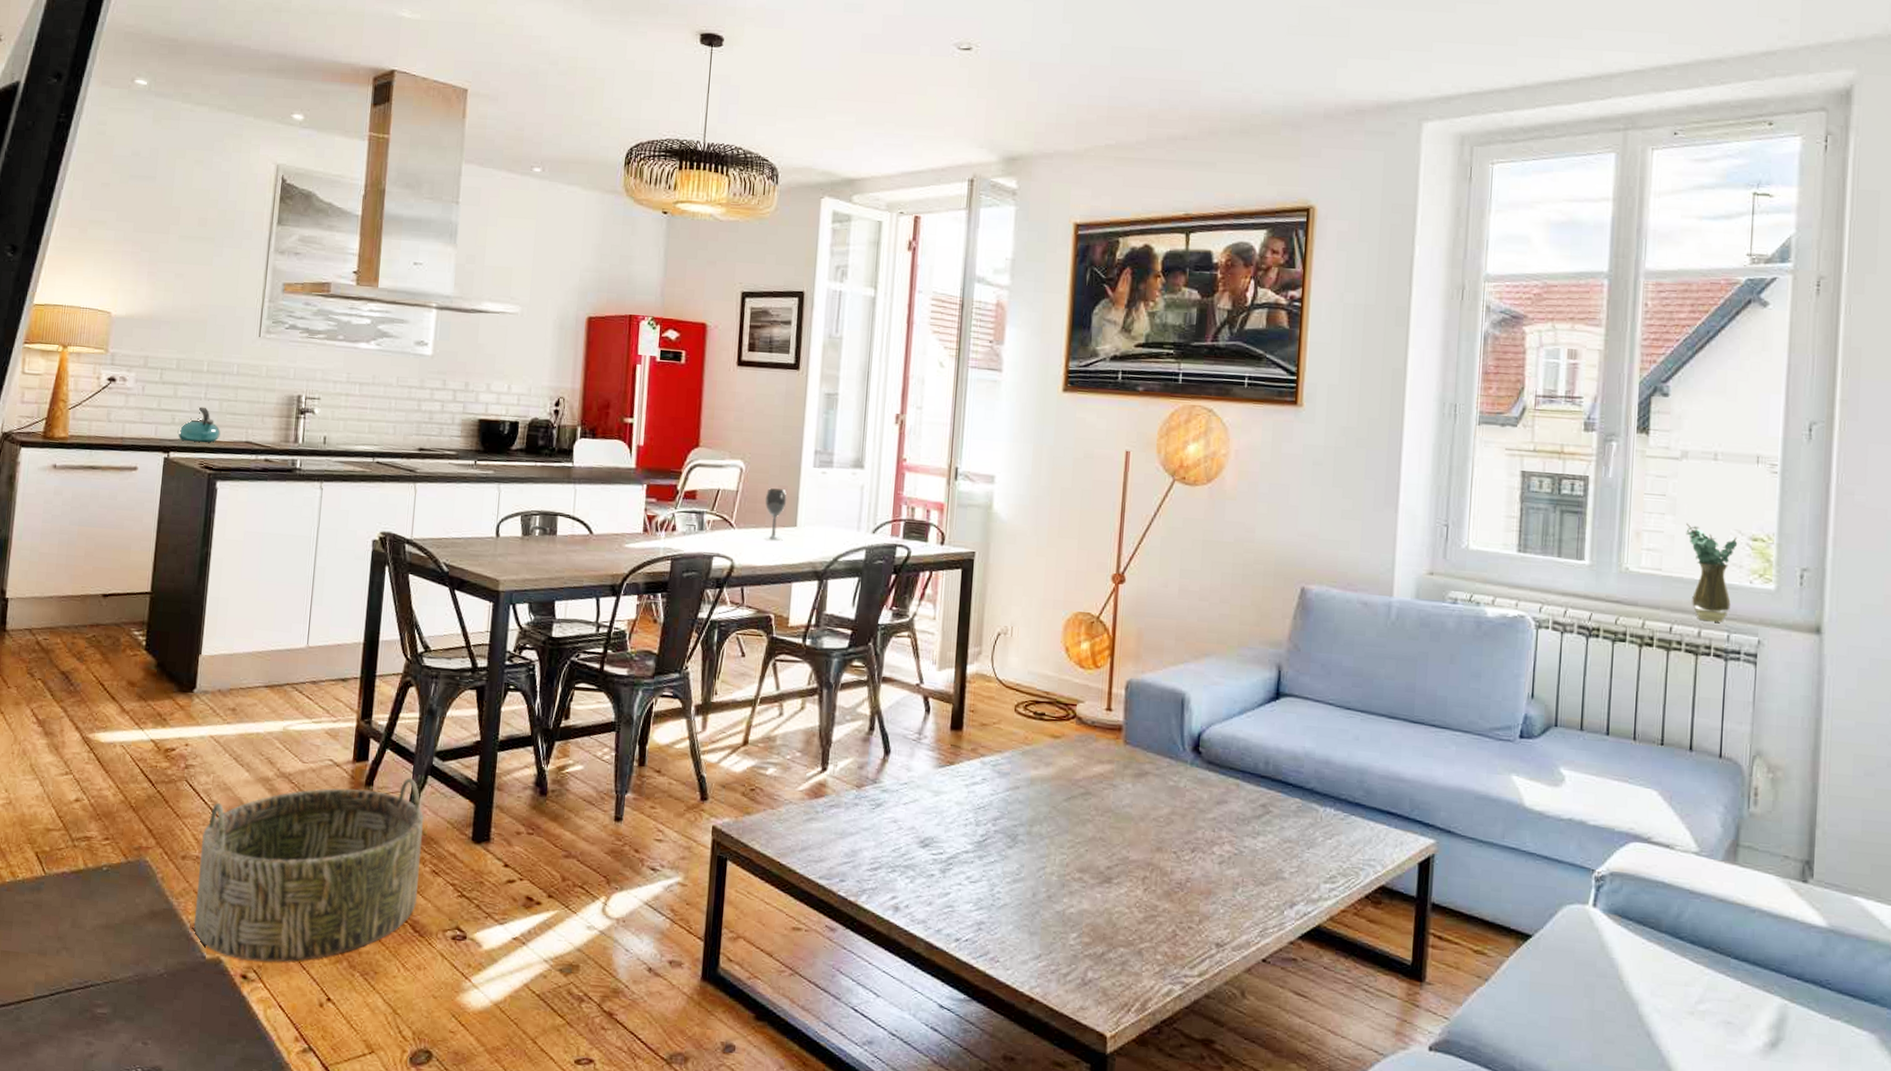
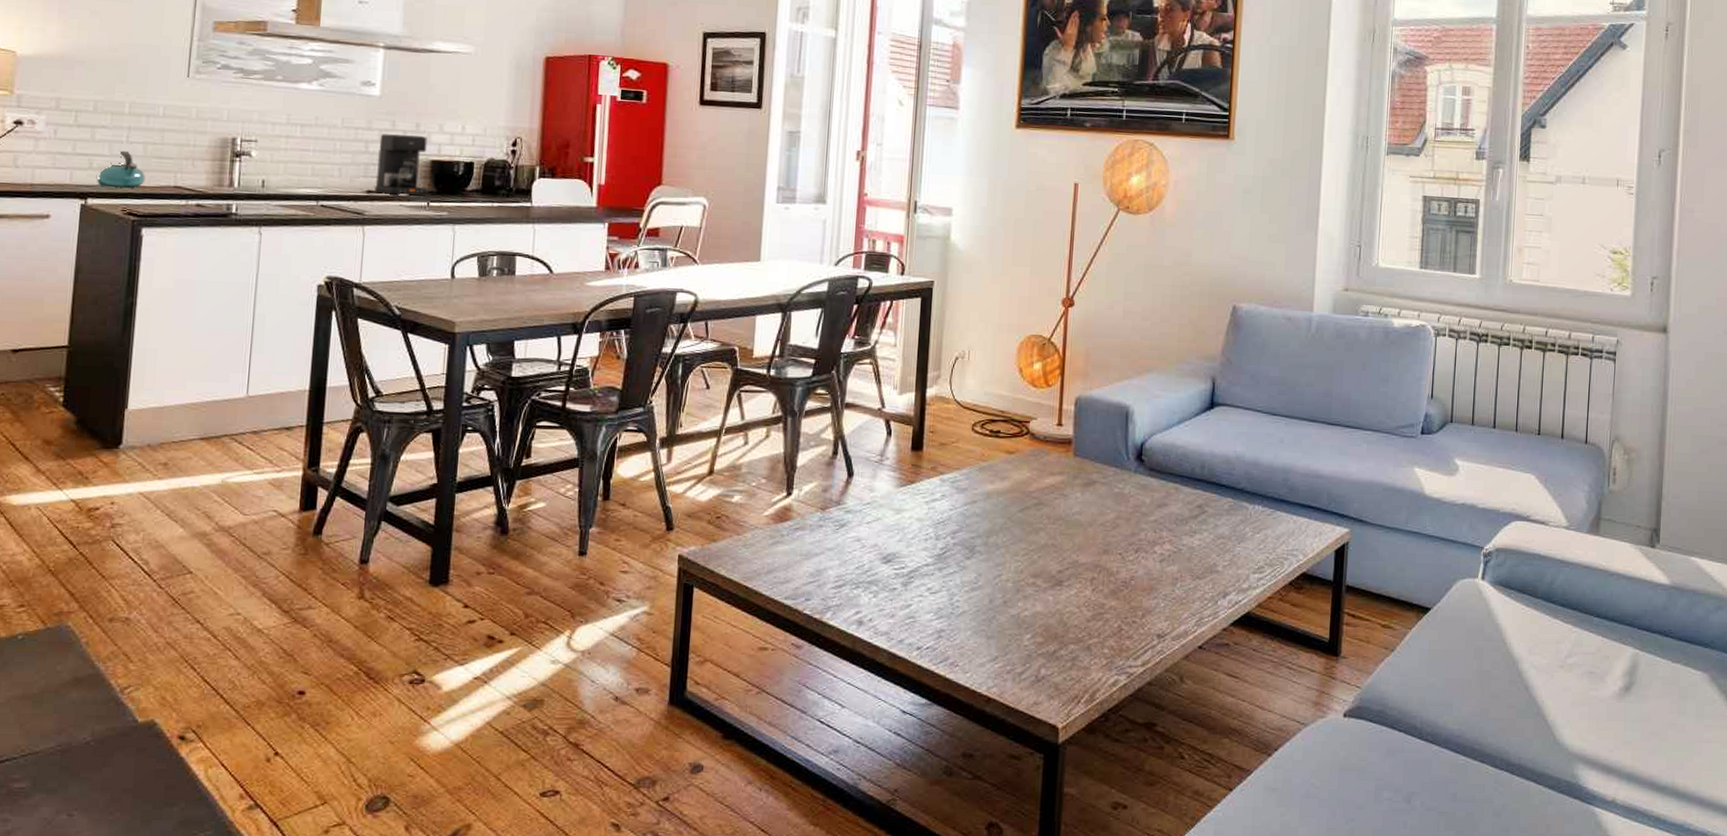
basket: present [194,777,424,963] -> none [124,524,378,721]
coffee maker: none [426,393,476,454] -> present [374,134,429,195]
wine glass: present [763,488,787,542] -> none [727,224,751,276]
vase: present [1686,523,1738,623] -> none [1559,239,1601,326]

